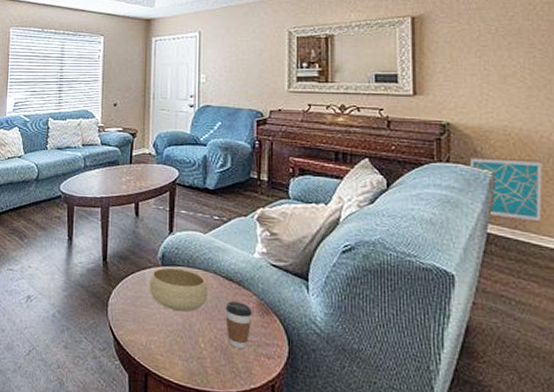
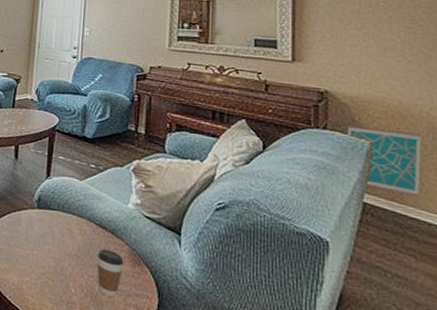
bowl: present [149,267,208,312] -> none [23,210,81,256]

